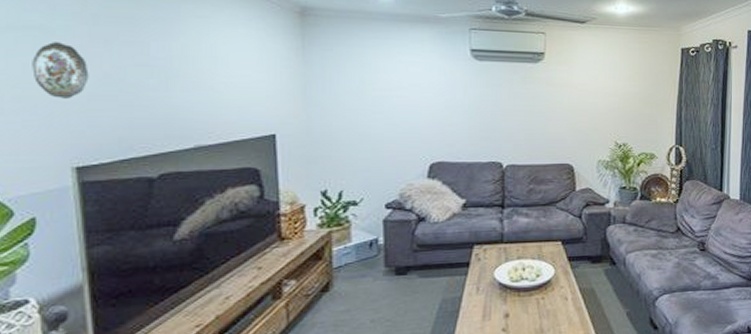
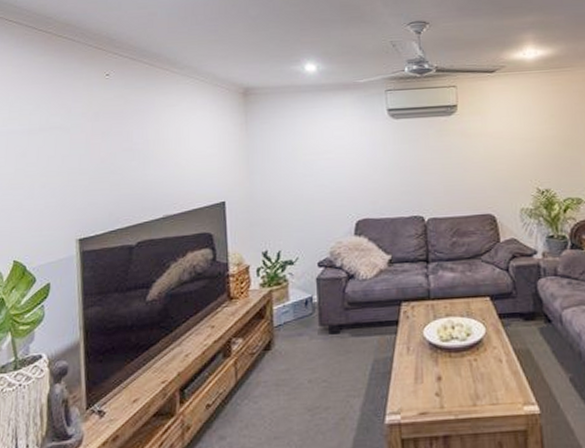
decorative plate: present [32,42,89,99] -> none [54,137,91,183]

